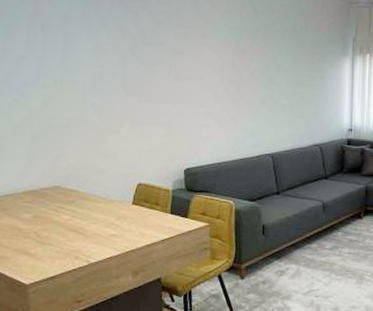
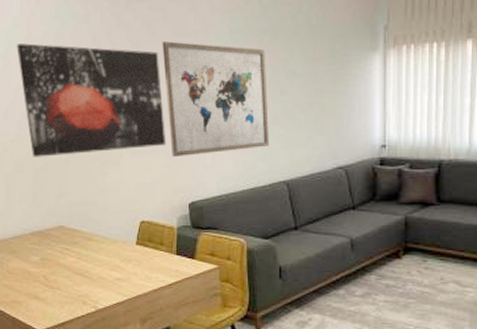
wall art: none [21,18,166,122] -> present [17,43,167,157]
wall art: none [166,31,258,130] -> present [162,41,269,158]

